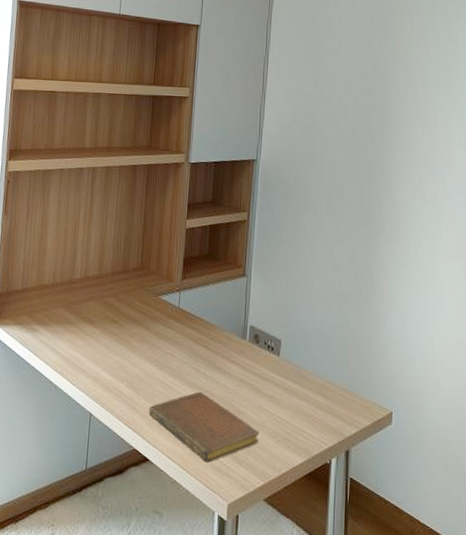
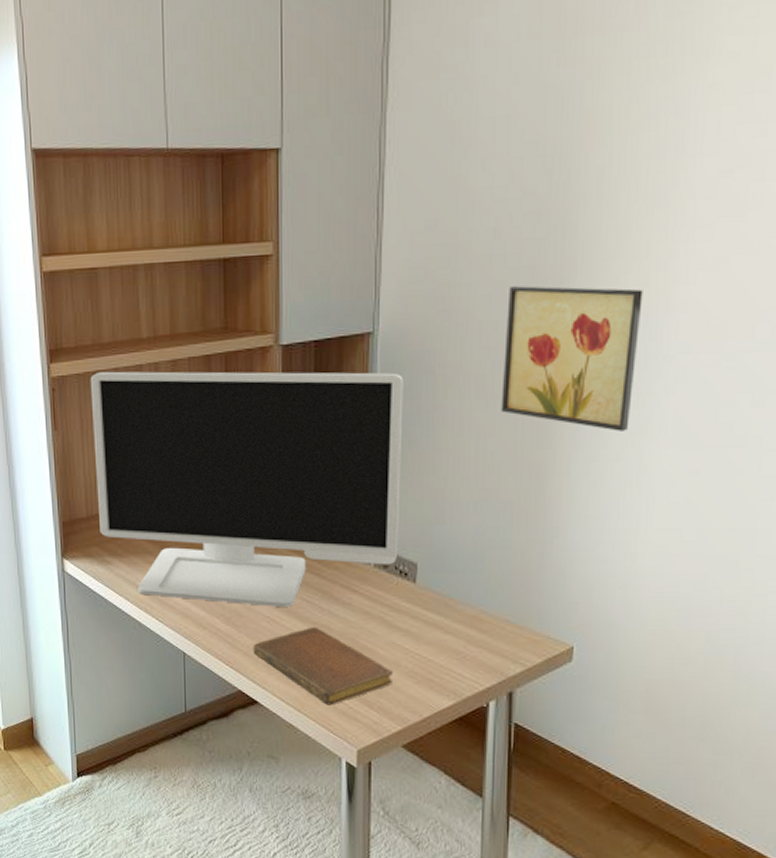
monitor: none [31,170,276,374] -> present [90,371,404,607]
wall art: none [343,137,433,246] -> present [501,285,643,431]

